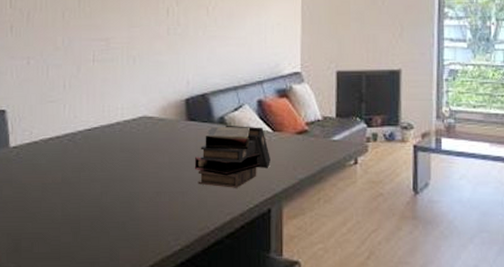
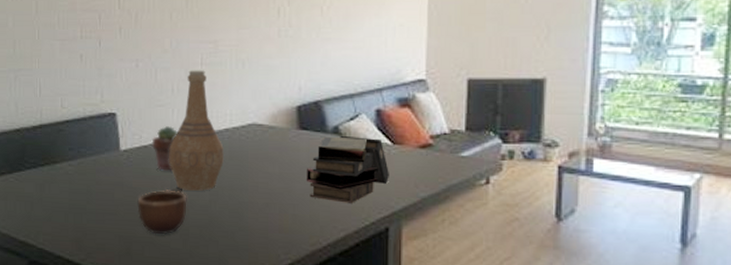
mug: none [27,184,78,230] -> present [137,189,187,235]
potted succulent: none [42,121,69,166] -> present [151,126,178,171]
vase: none [59,67,115,184] -> present [168,70,224,191]

